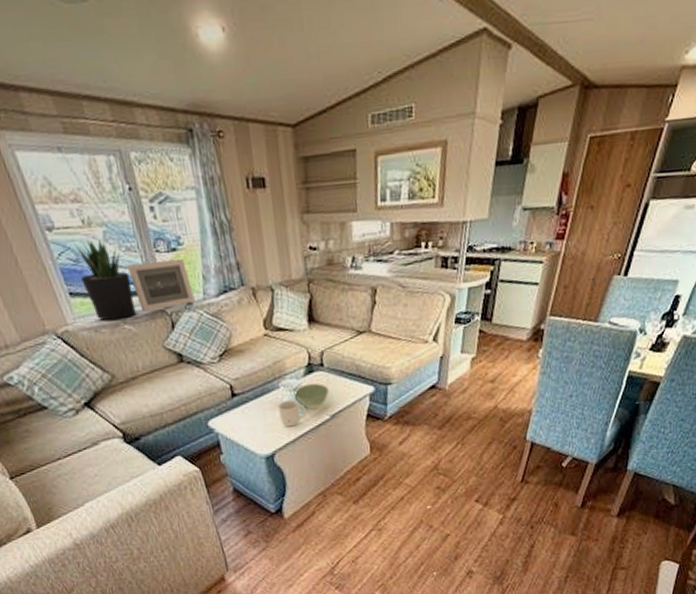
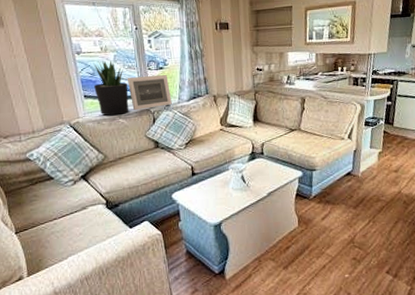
mug: present [277,399,307,428] -> none [226,179,249,202]
bowl: present [293,383,330,410] -> none [239,167,267,188]

